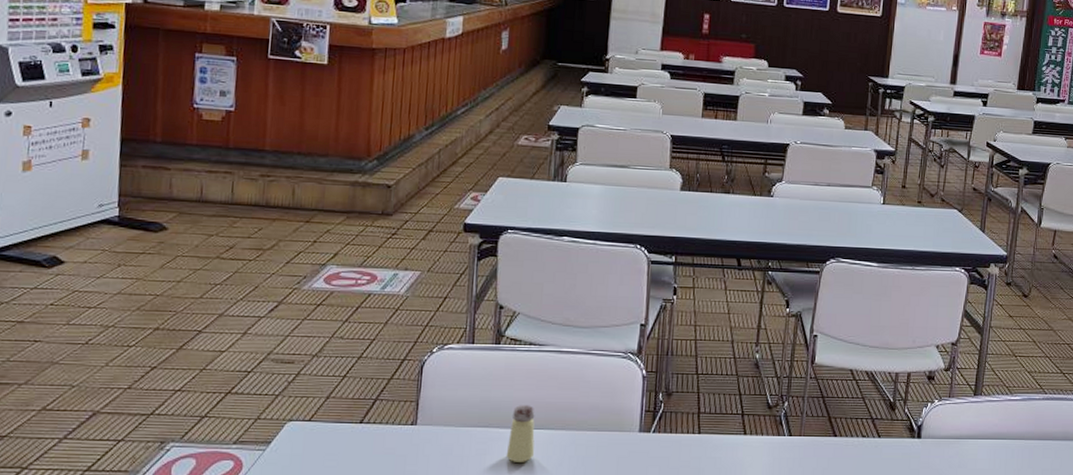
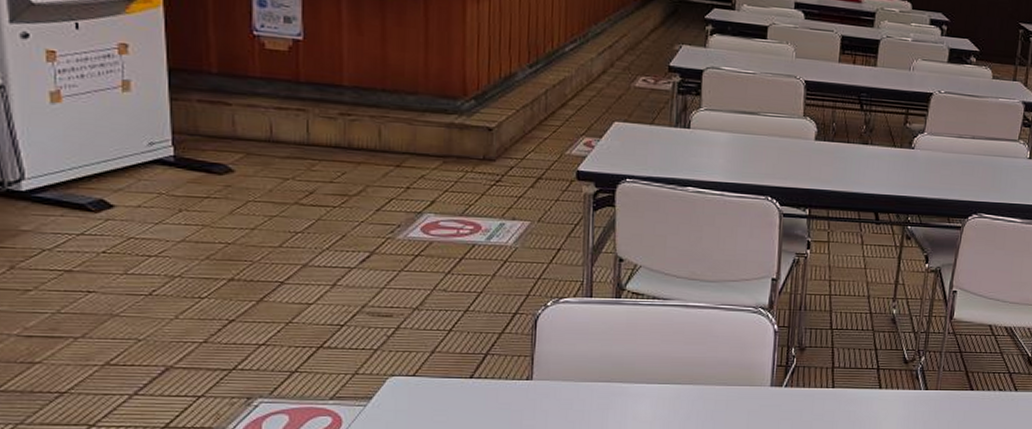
saltshaker: present [506,405,535,462] -> none [630,360,661,417]

